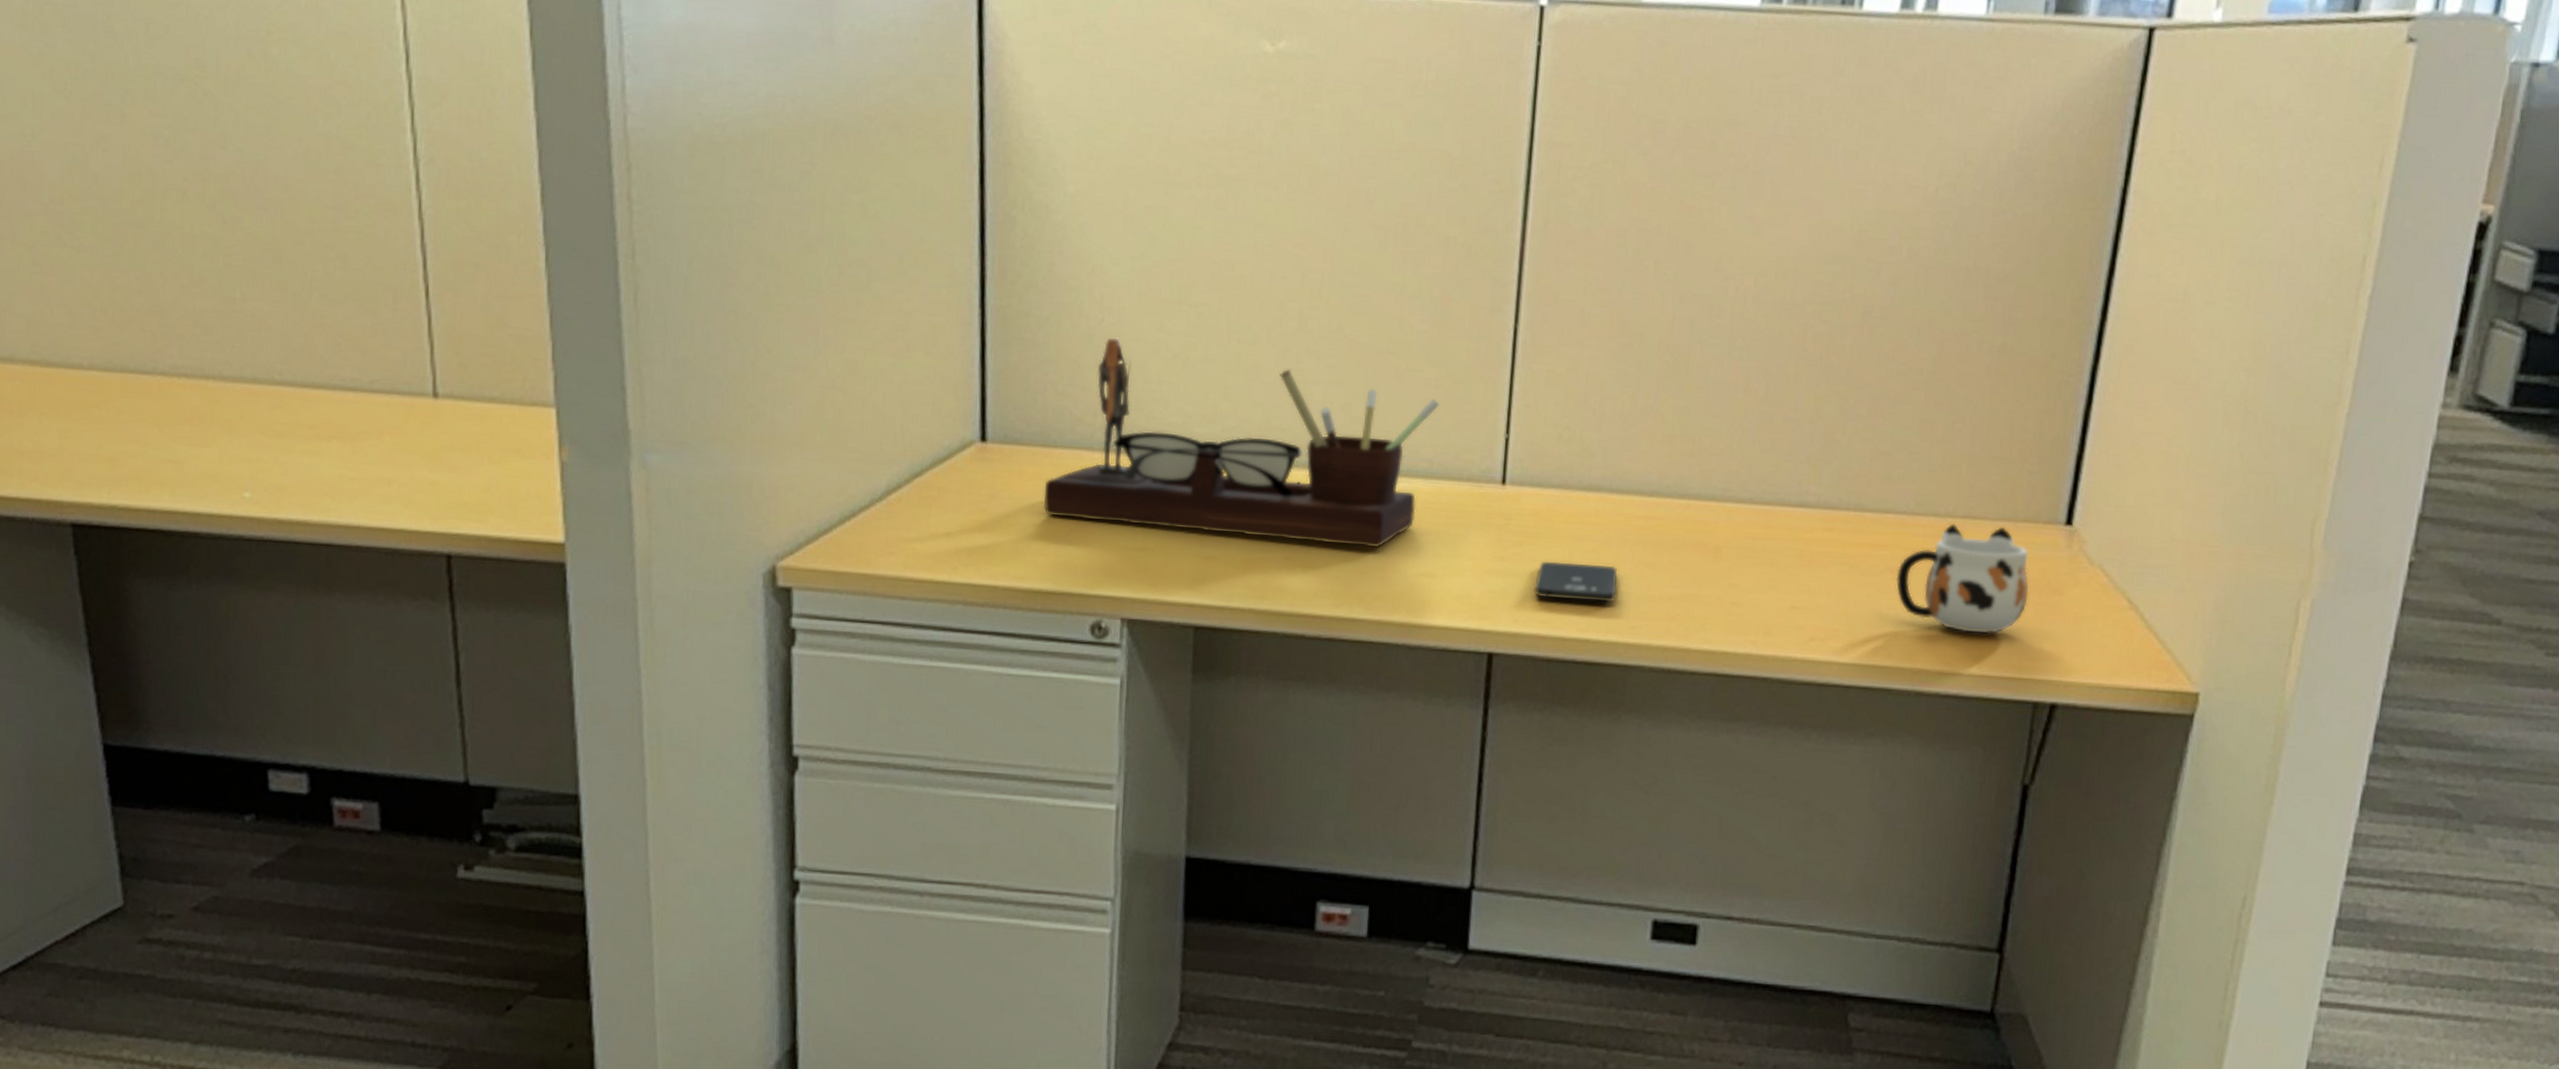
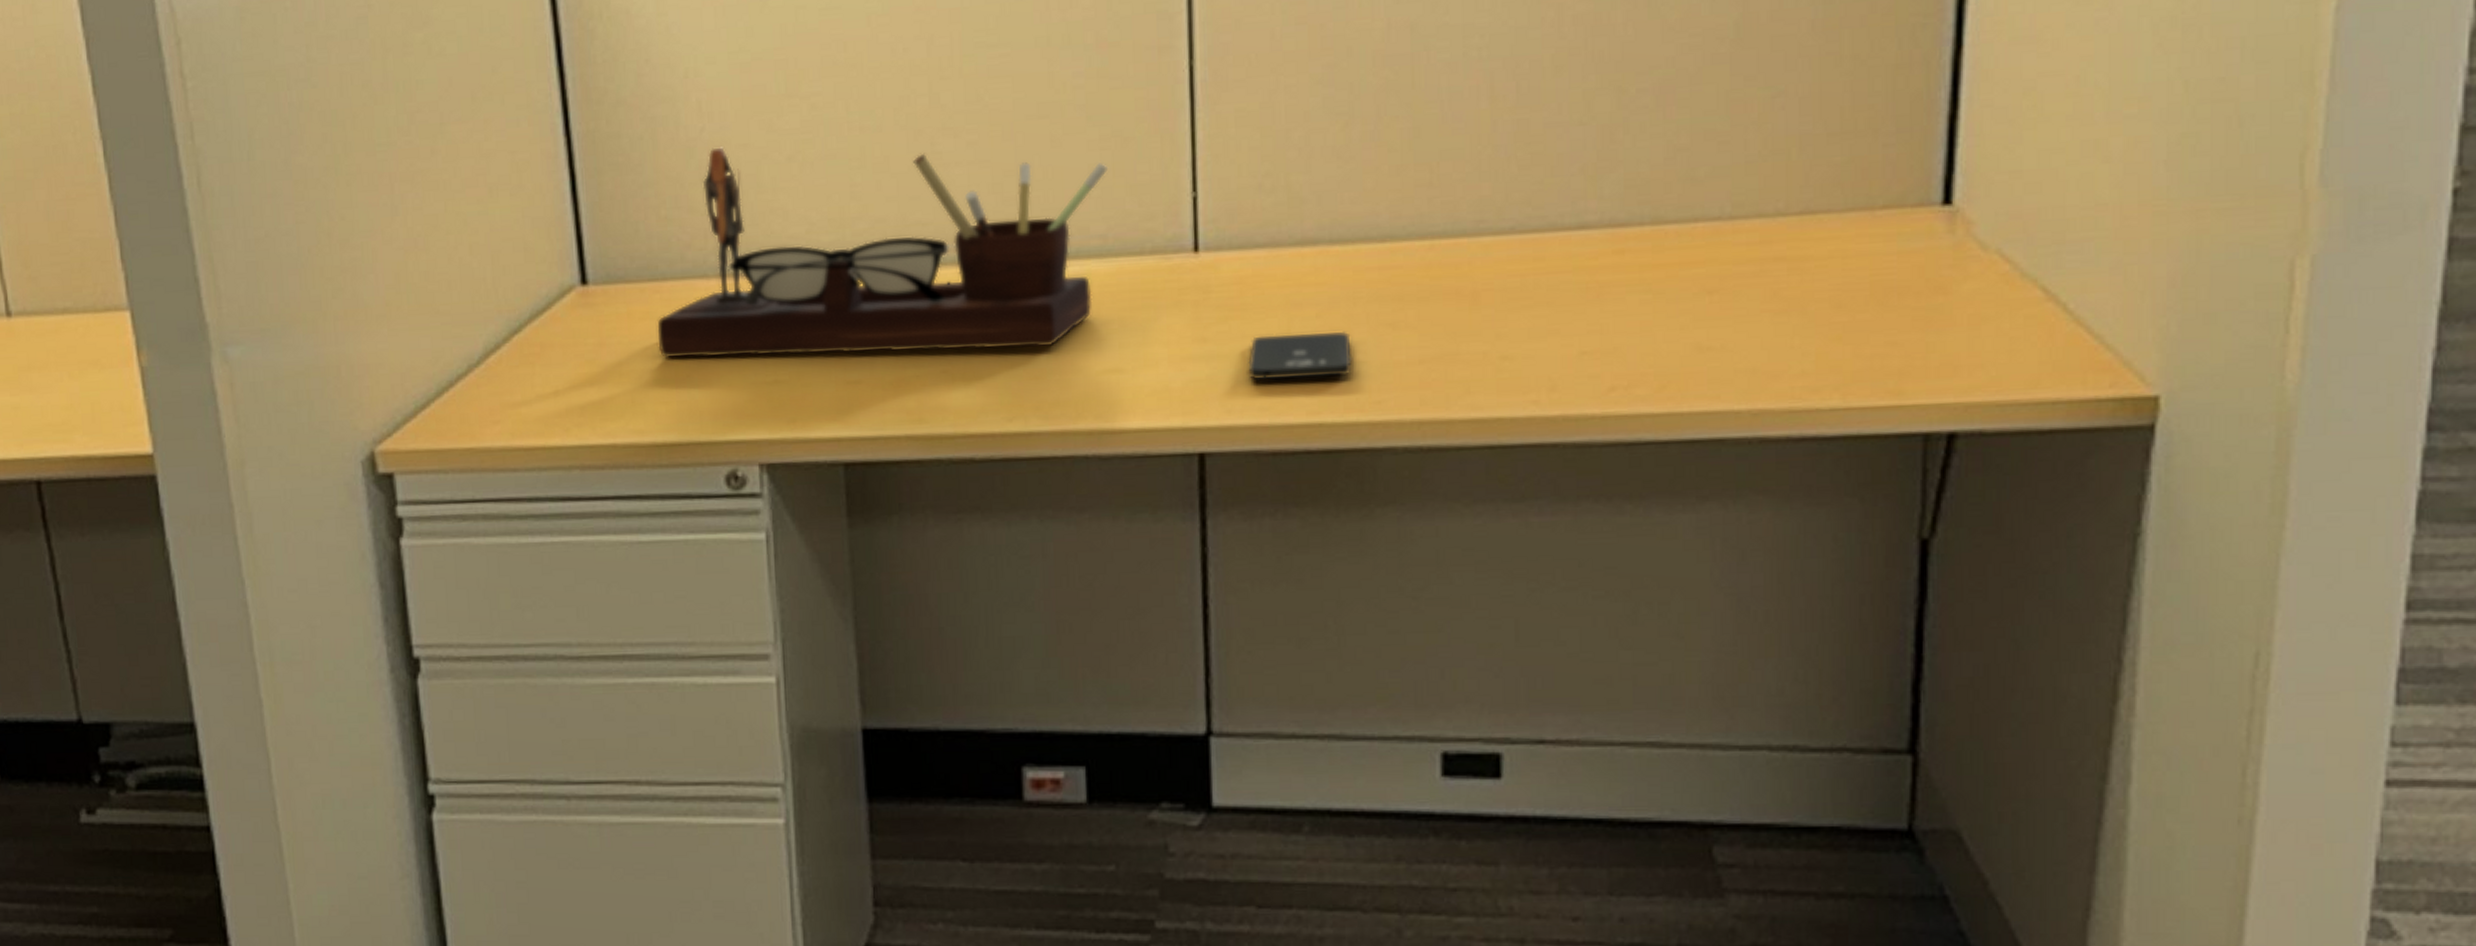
mug: present [1896,524,2029,634] -> none [1716,218,1901,357]

